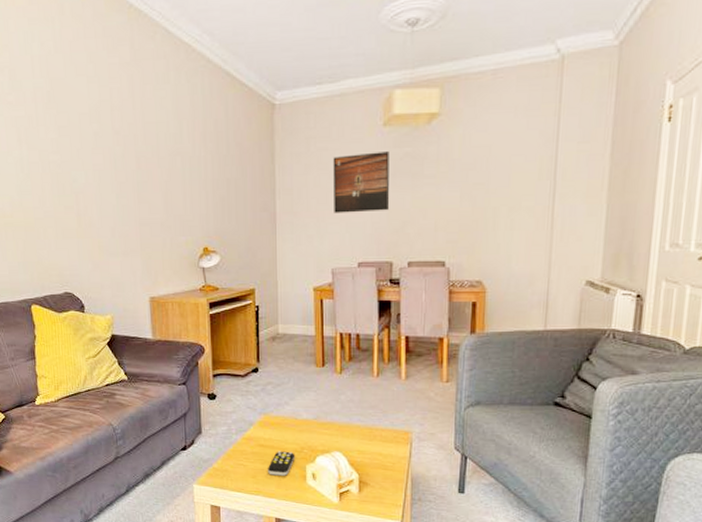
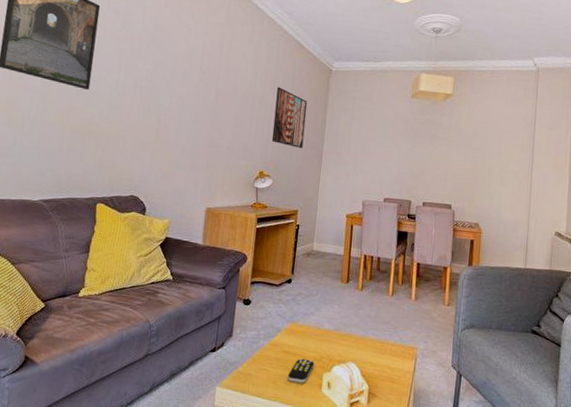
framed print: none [209,137,251,213] -> present [271,87,308,148]
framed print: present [332,152,390,213] -> none [369,115,415,160]

